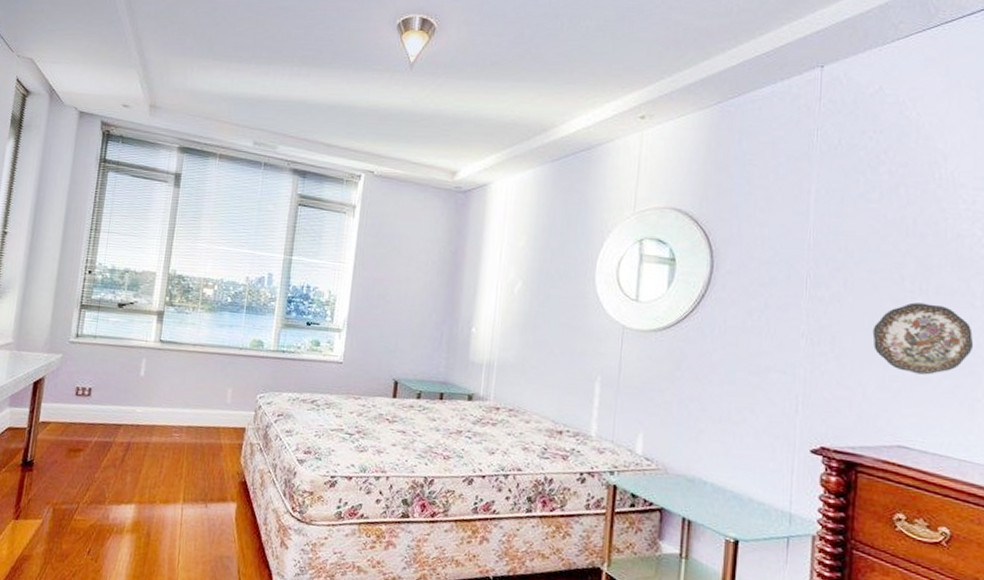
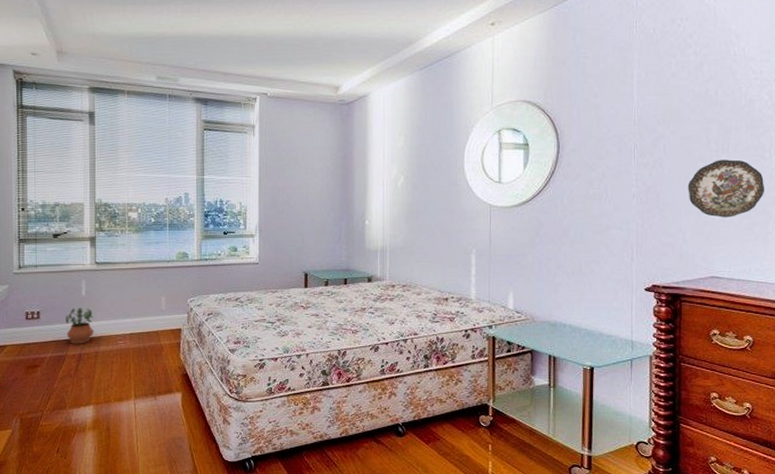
potted plant: none [117,389,150,432] -> present [66,308,94,344]

